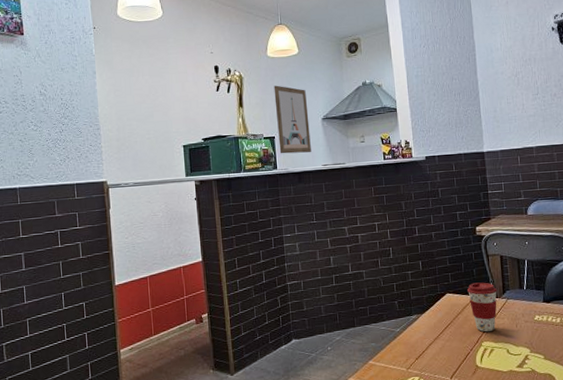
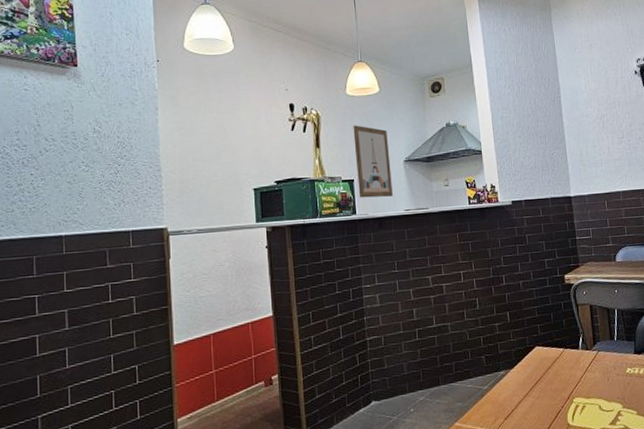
coffee cup: present [467,282,497,332] -> none [557,333,588,387]

